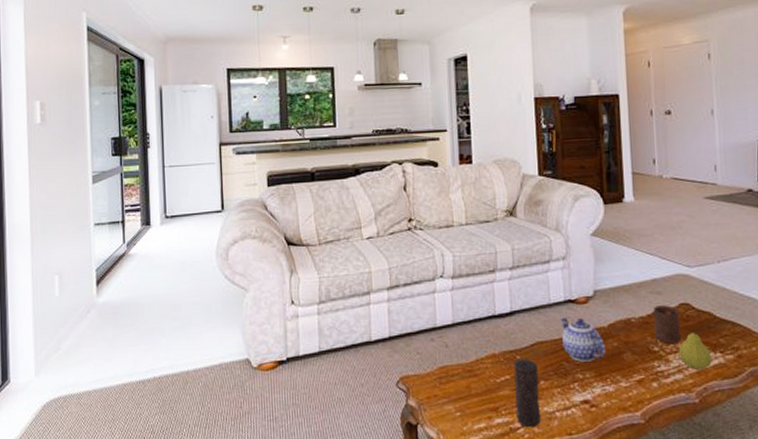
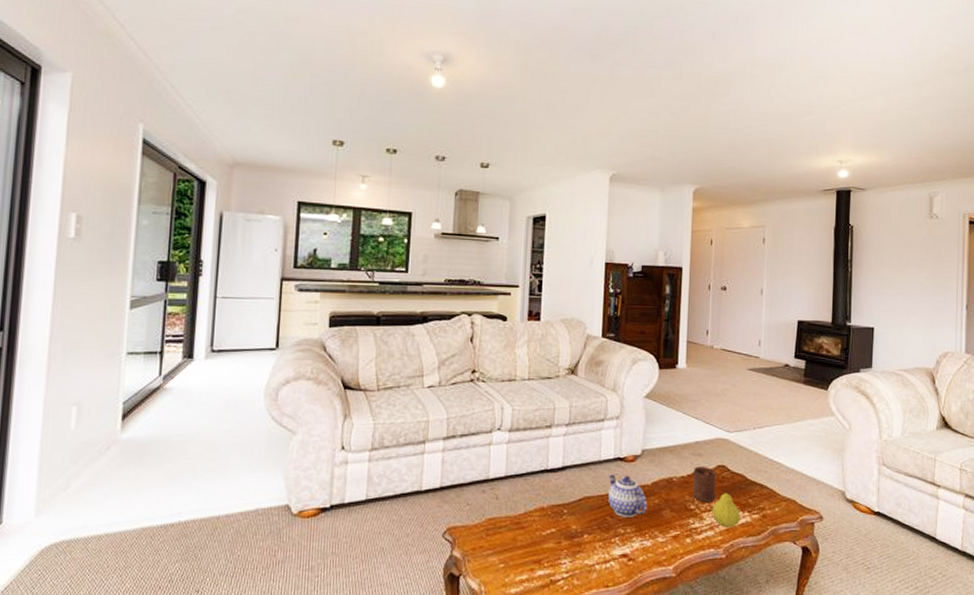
candle: present [514,359,541,428] -> none [558,513,583,580]

